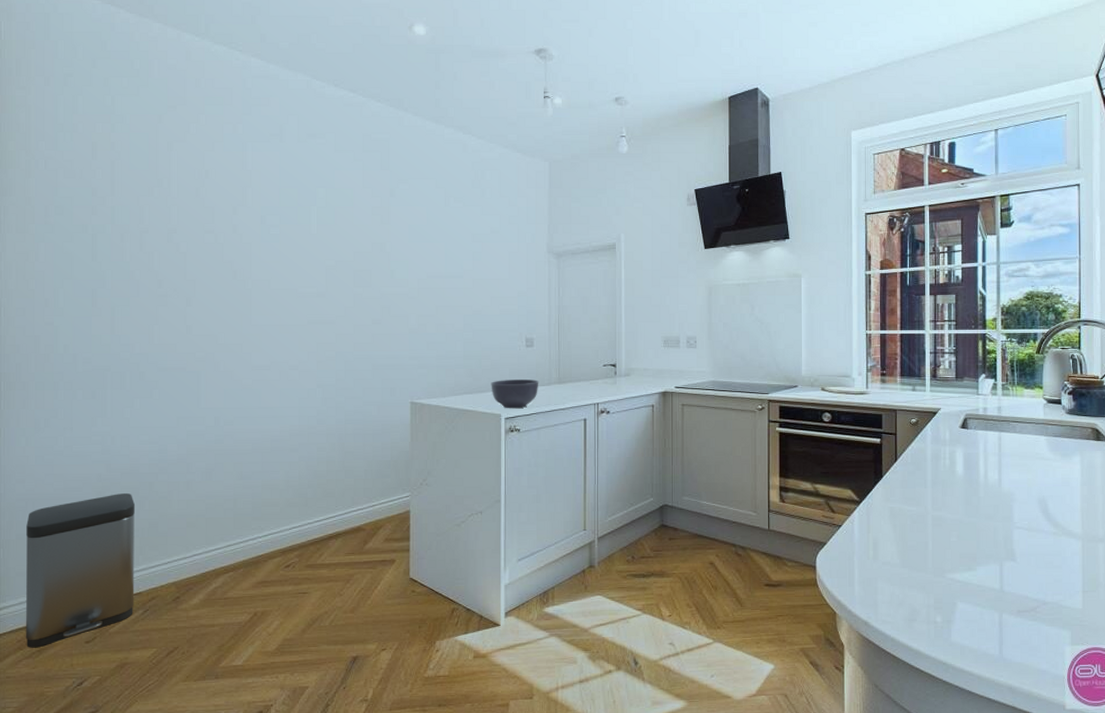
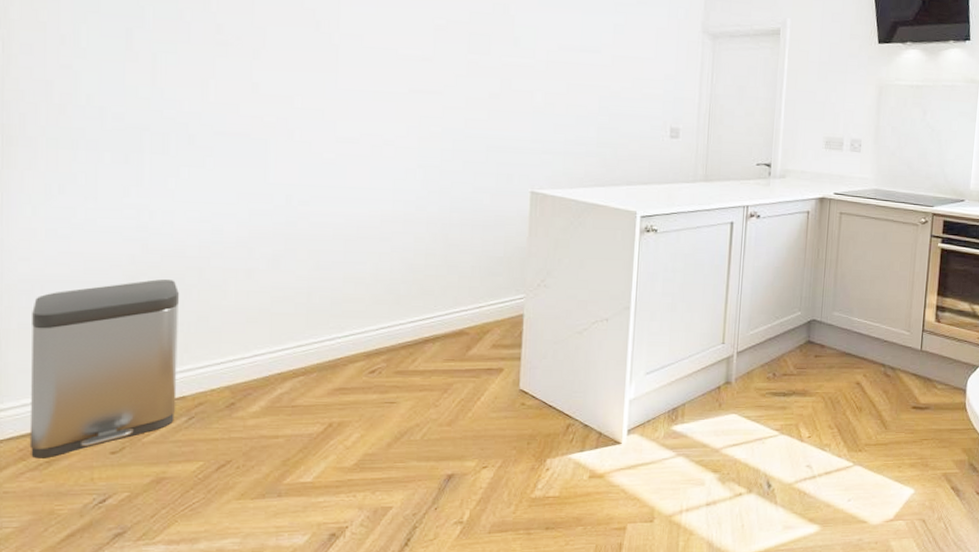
bowl: present [491,379,539,409] -> none [626,173,683,207]

